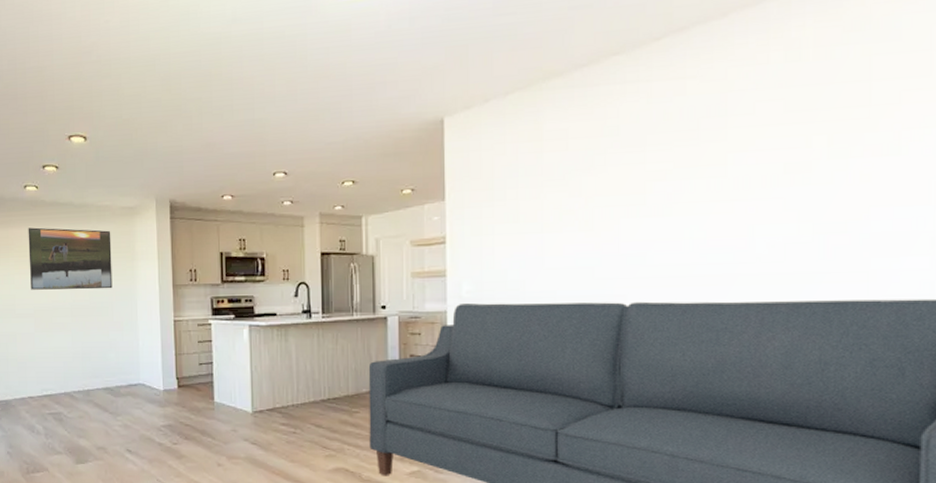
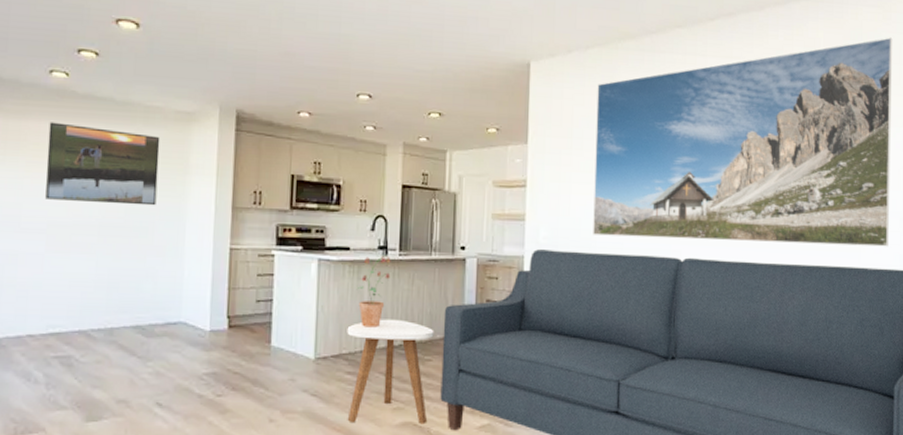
side table: none [279,376,360,470] -> present [347,319,434,425]
potted plant: none [285,318,315,384] -> present [356,254,391,328]
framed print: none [520,18,920,286] -> present [593,37,893,247]

